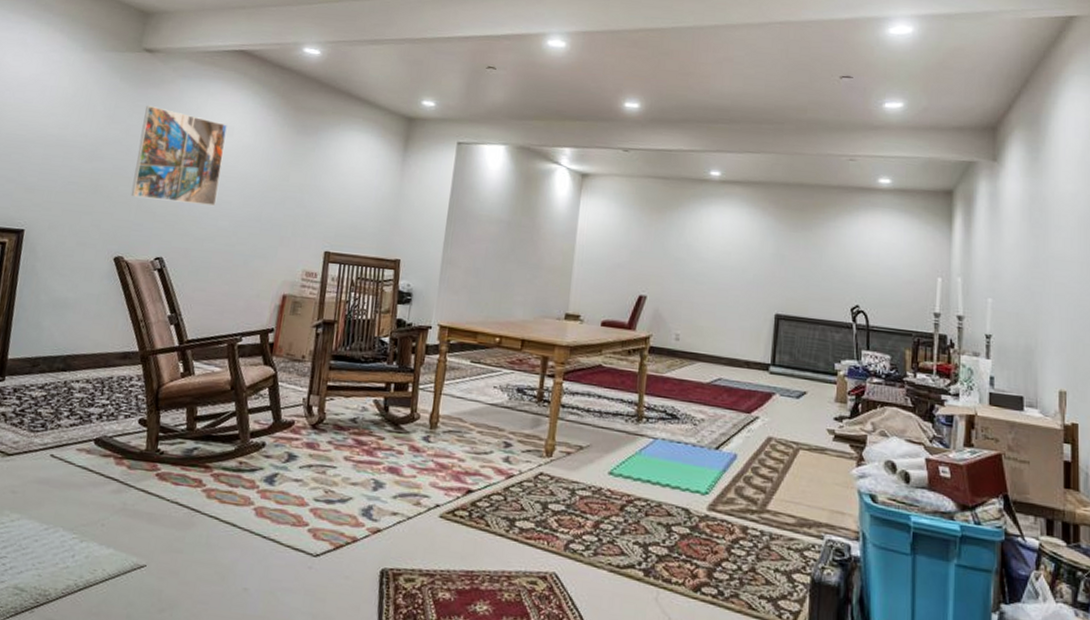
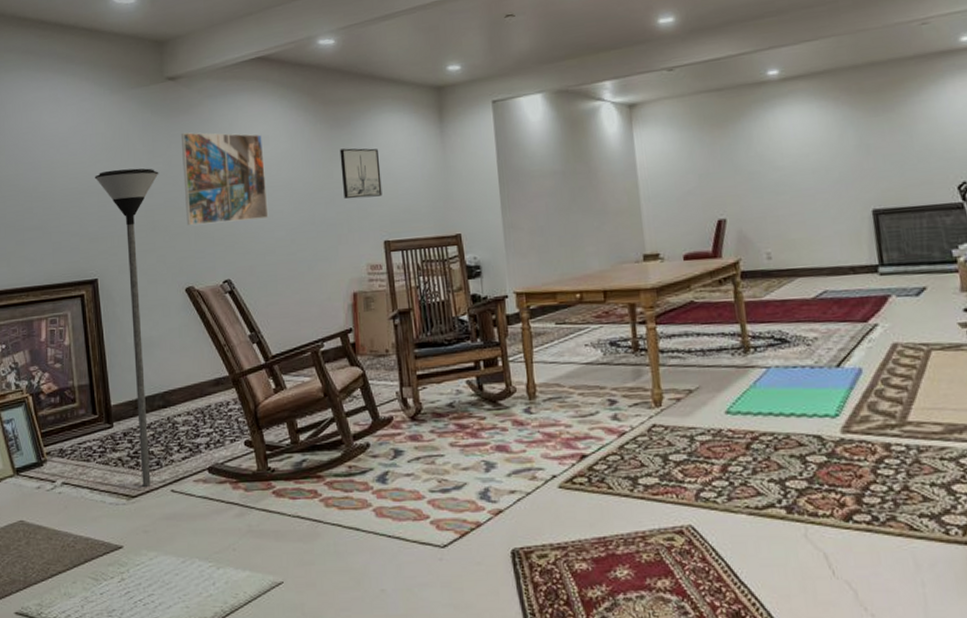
floor lamp: none [21,125,114,447] -> present [94,168,159,487]
wall art: none [295,155,339,208] -> present [339,148,383,199]

